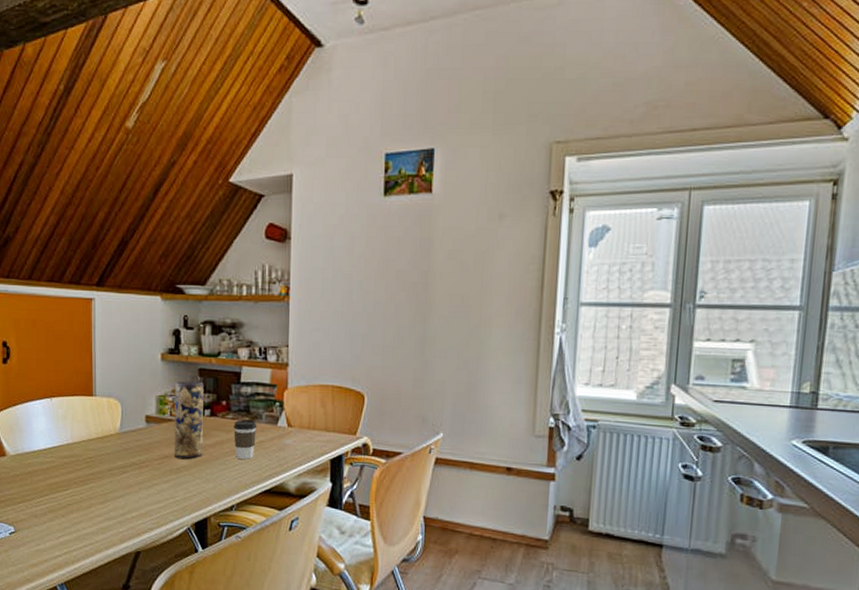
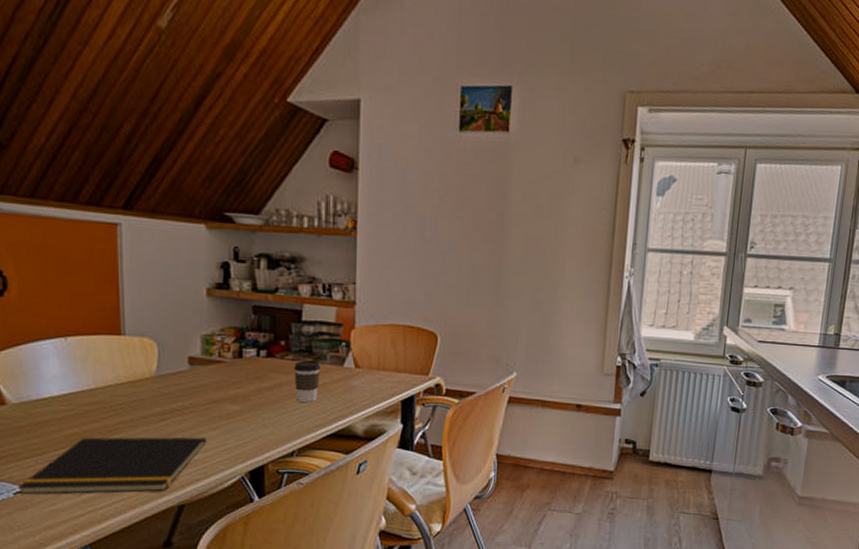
notepad: none [12,486,160,538] -> present [17,437,207,495]
vase: present [173,380,204,460] -> none [223,318,259,404]

